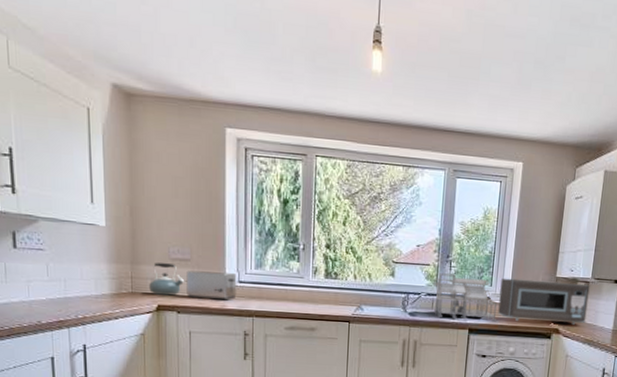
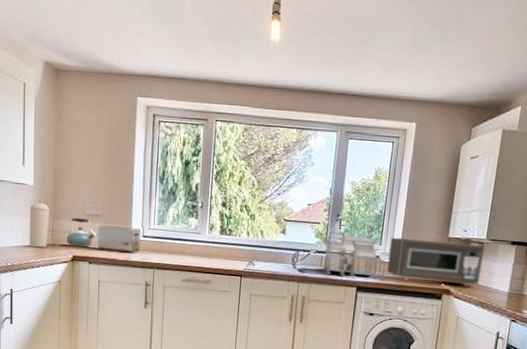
canister: none [102,242,128,297] -> present [29,199,50,248]

